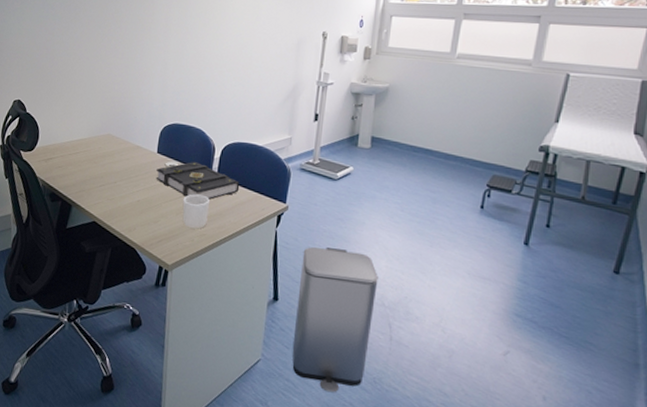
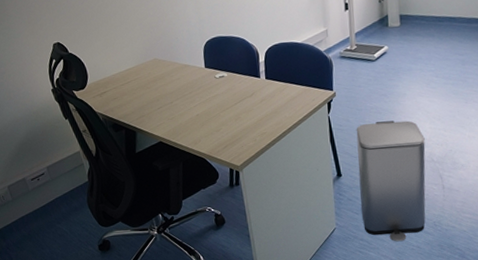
spell book: present [155,162,240,200] -> none [208,69,289,103]
mug: present [182,194,210,229] -> none [238,98,265,130]

